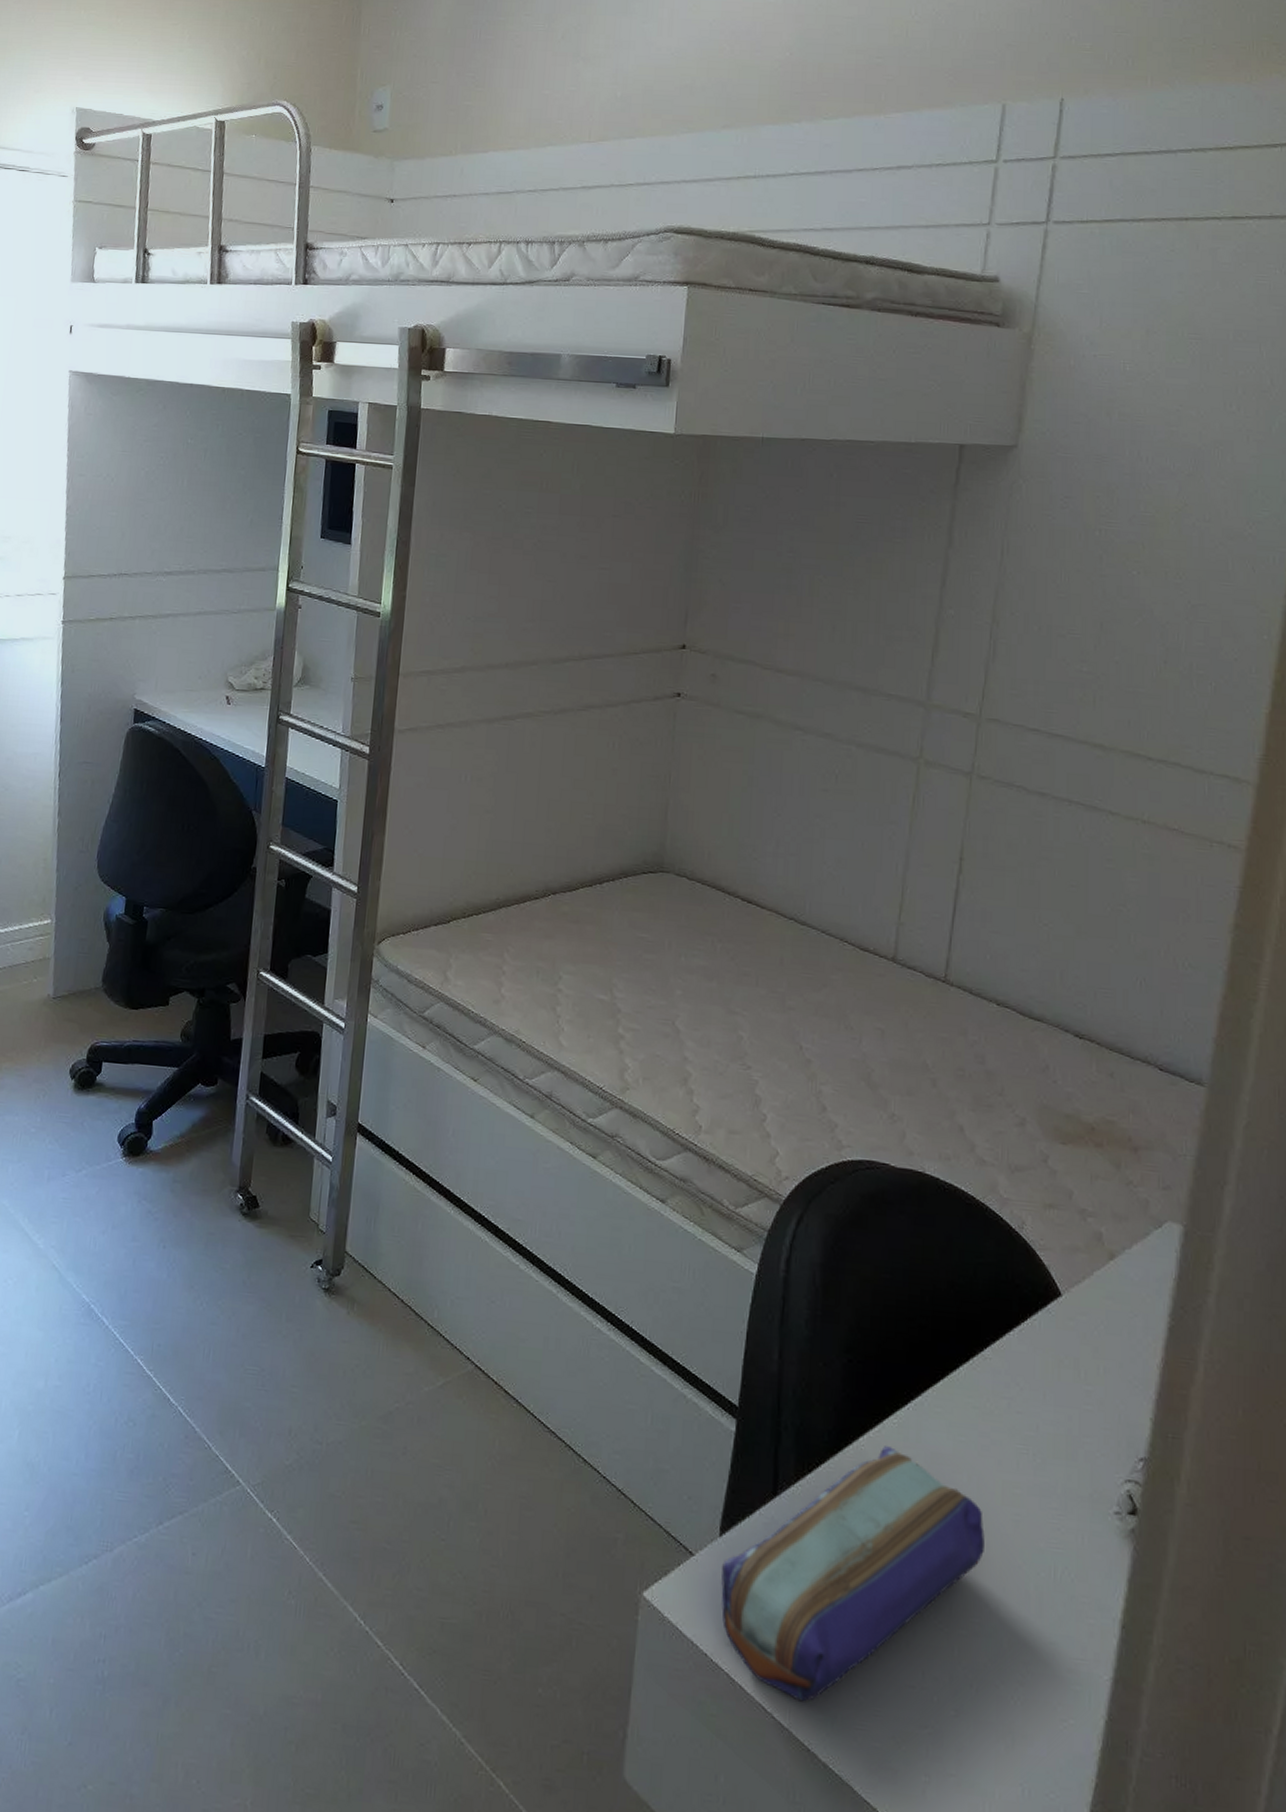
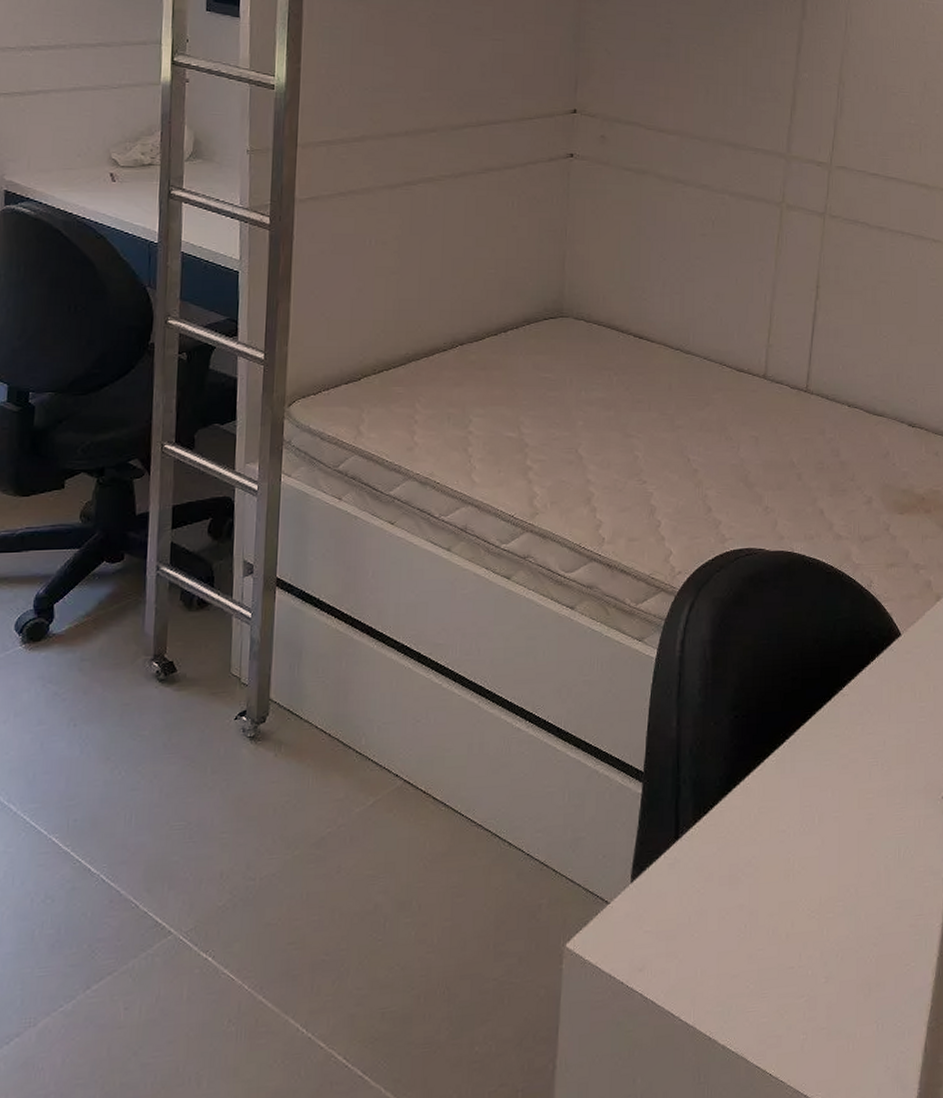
pencil case: present [721,1446,985,1702] -> none [633,780,846,1002]

